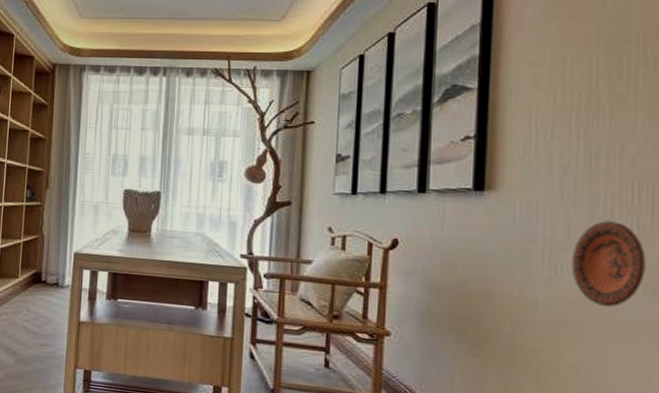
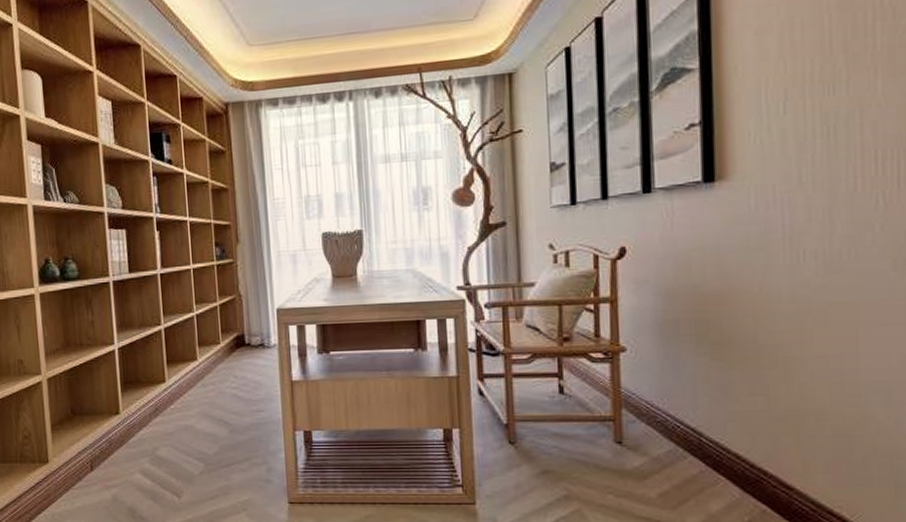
decorative plate: present [571,221,646,307] -> none [814,196,894,289]

